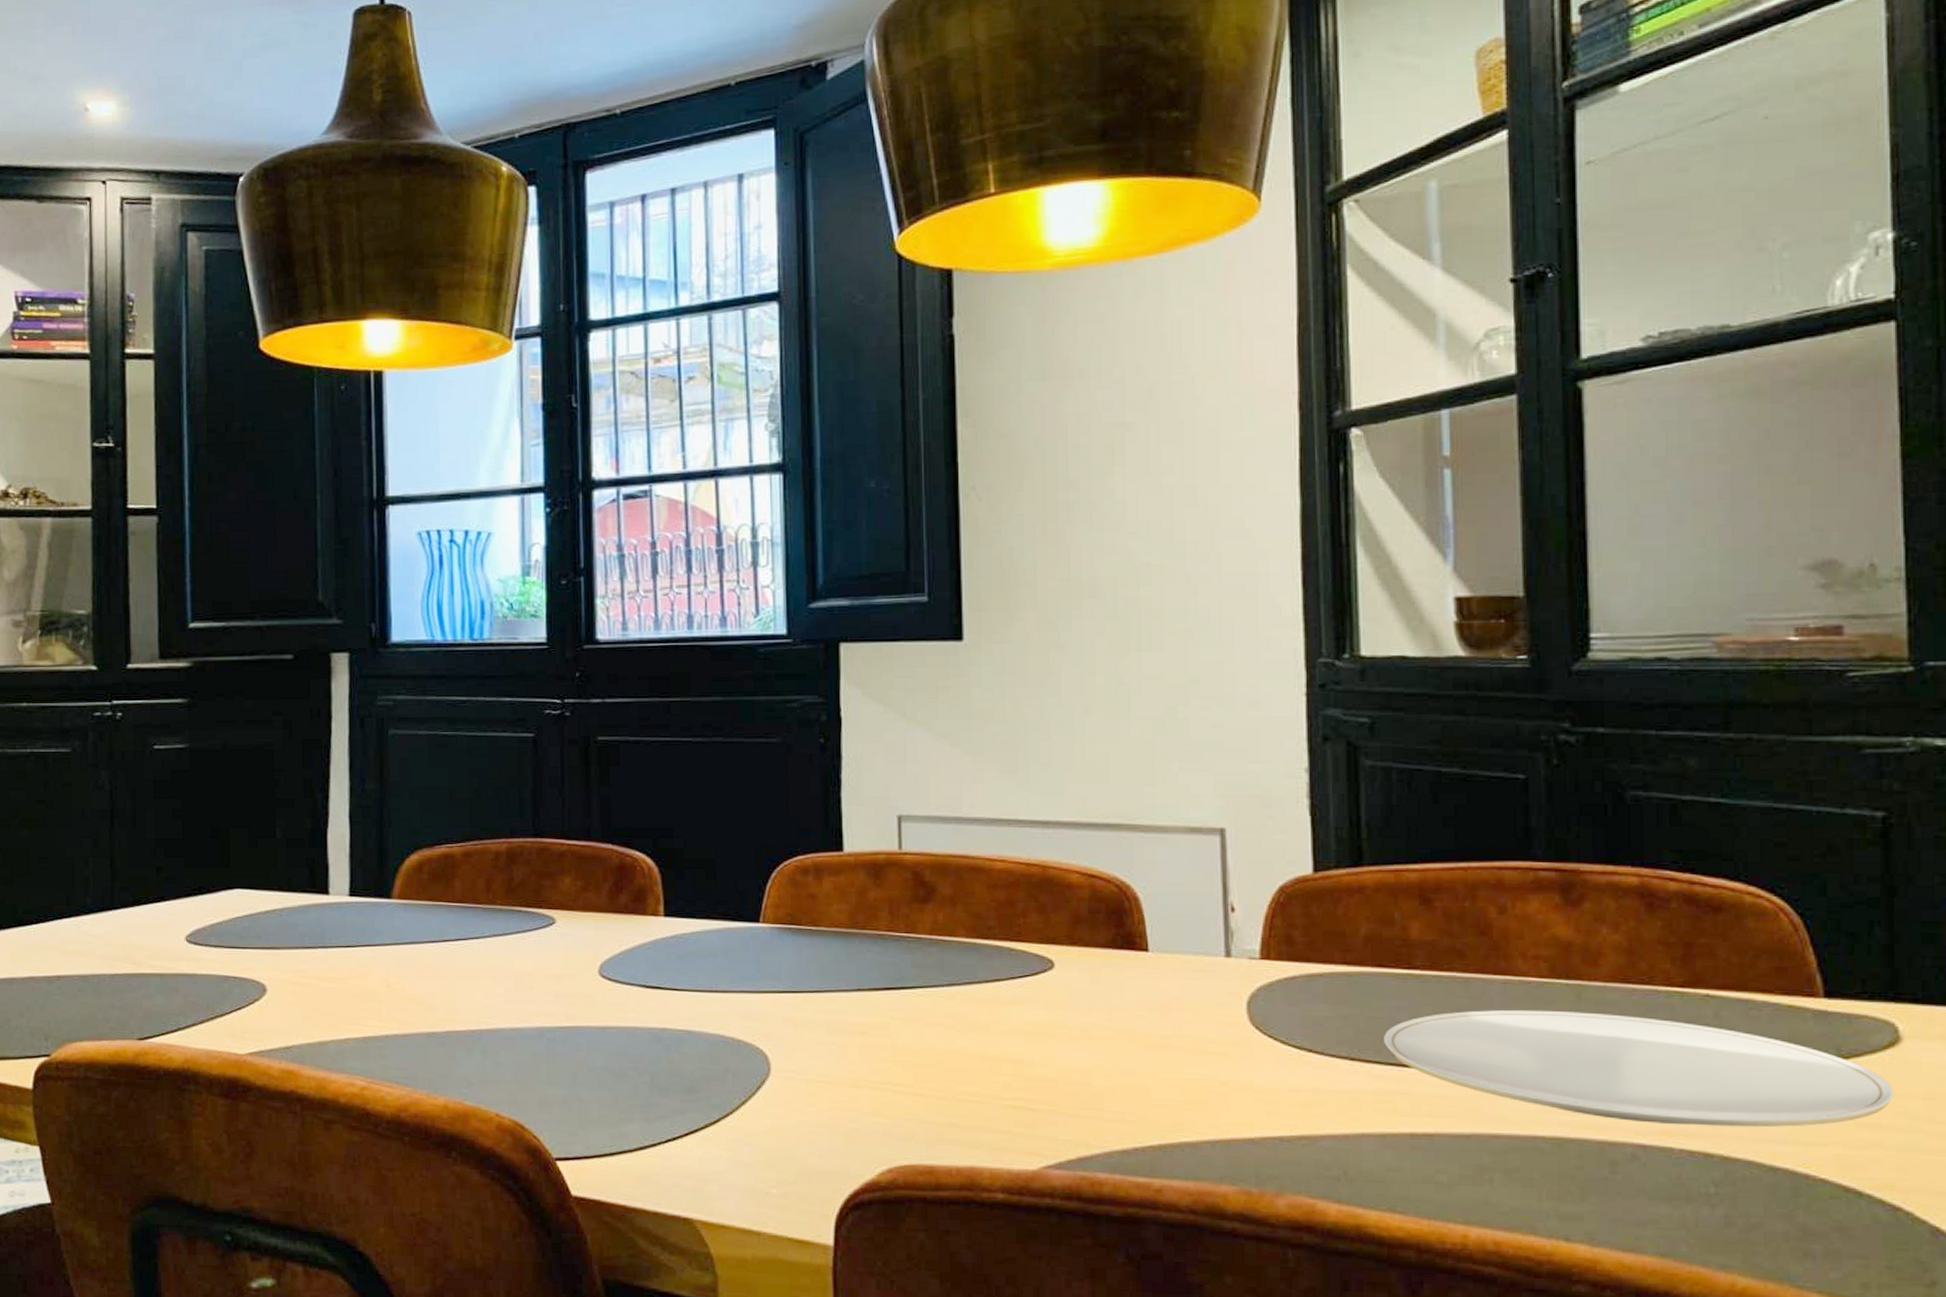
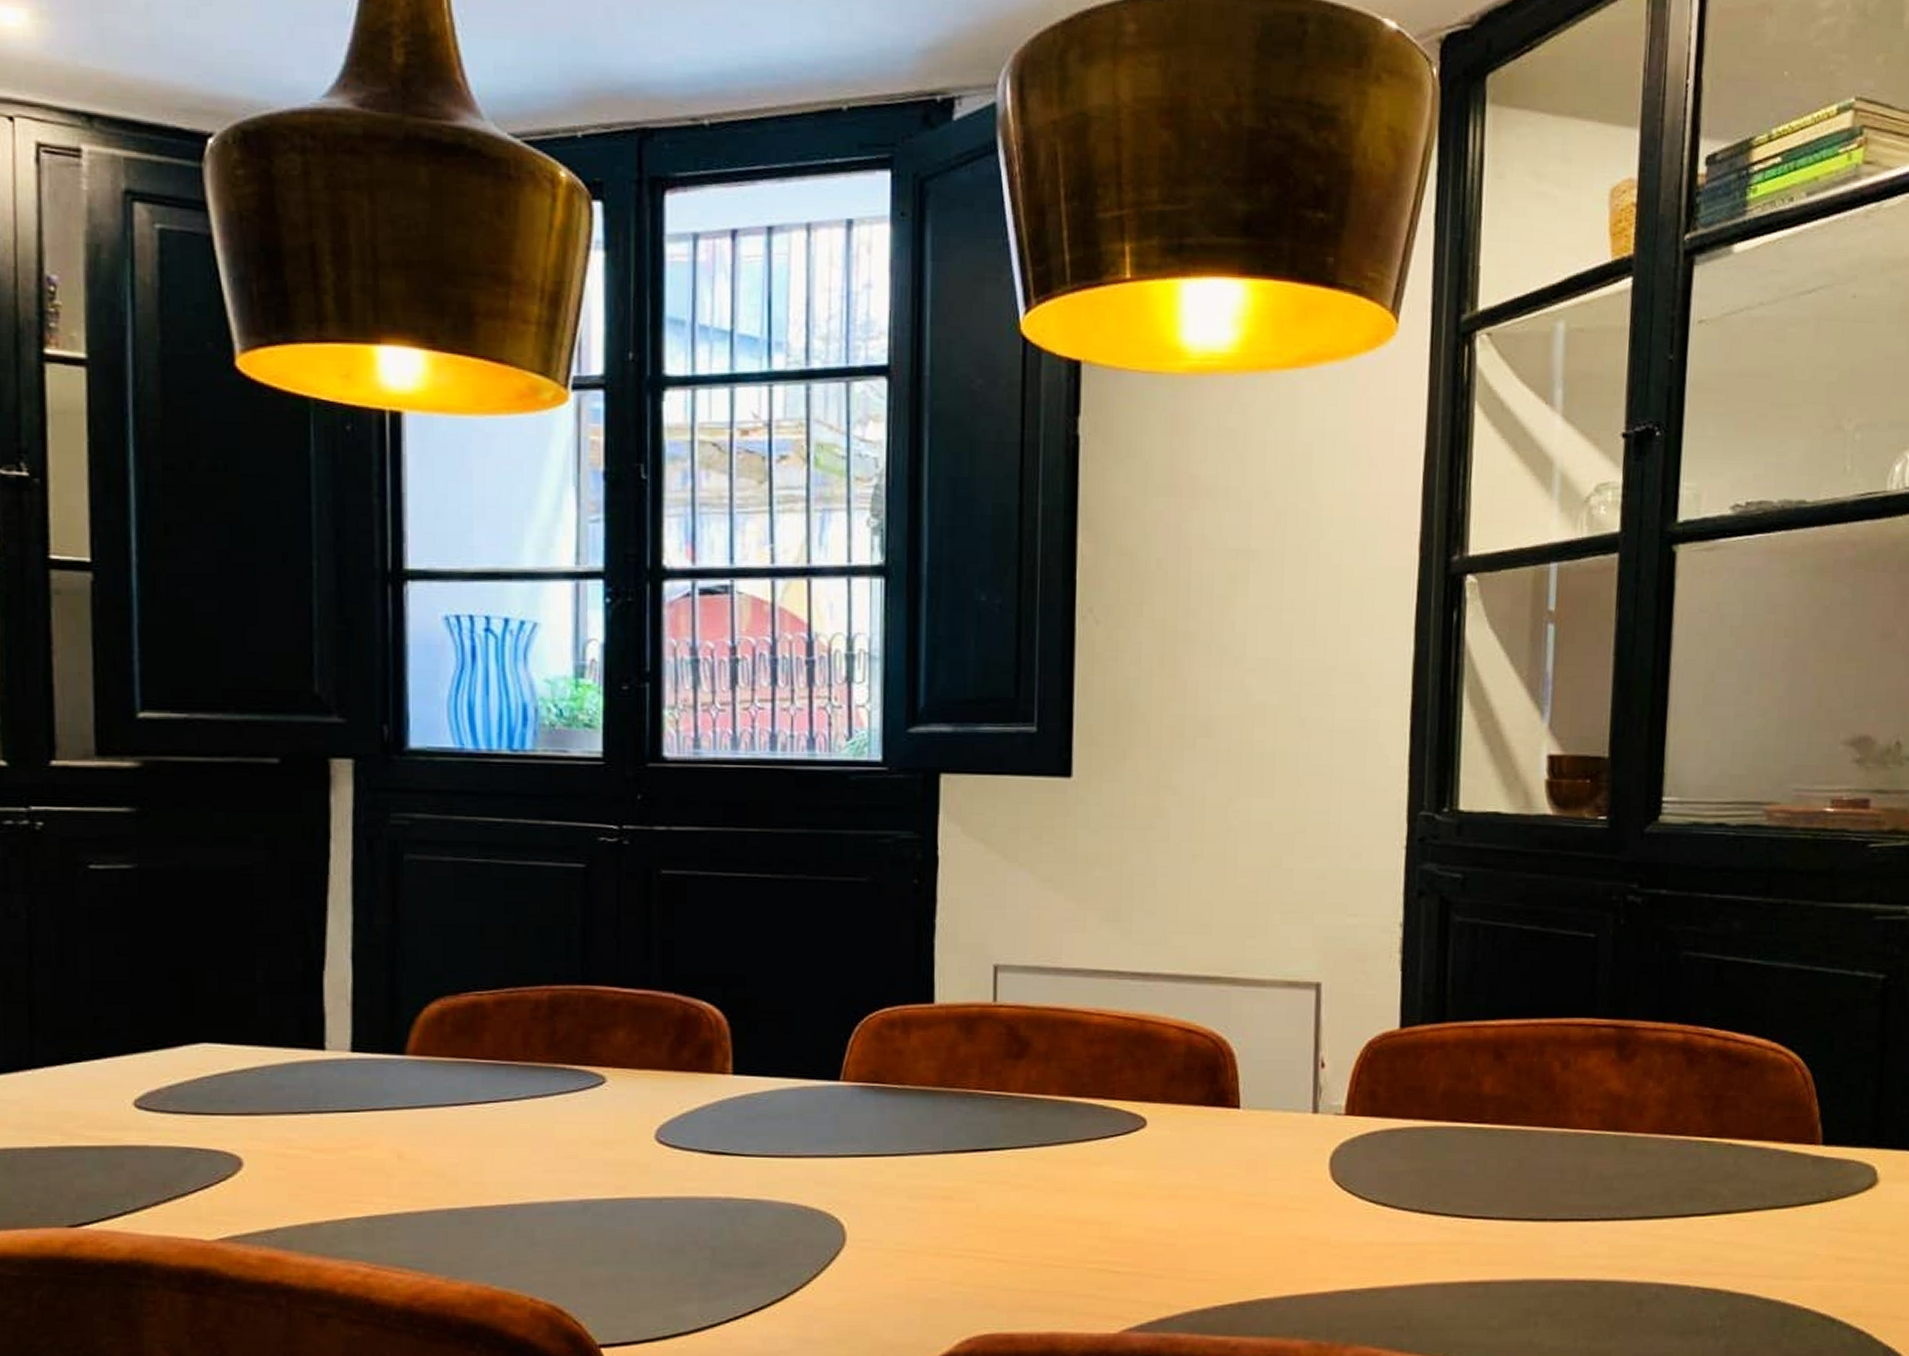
plate: present [1384,1009,1893,1128] -> none [1452,1160,1868,1265]

